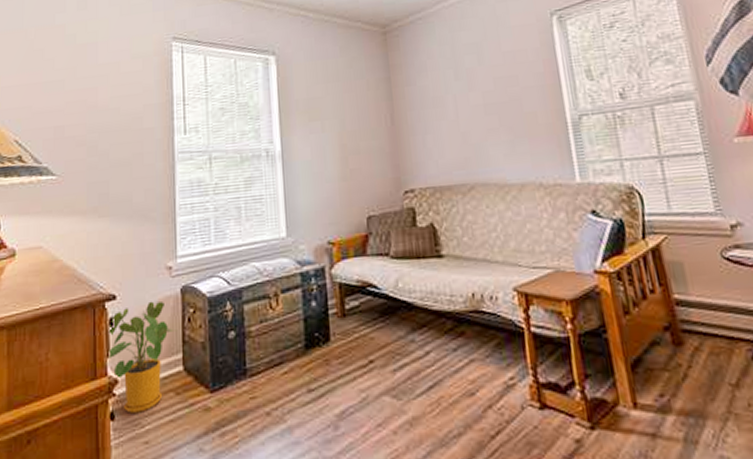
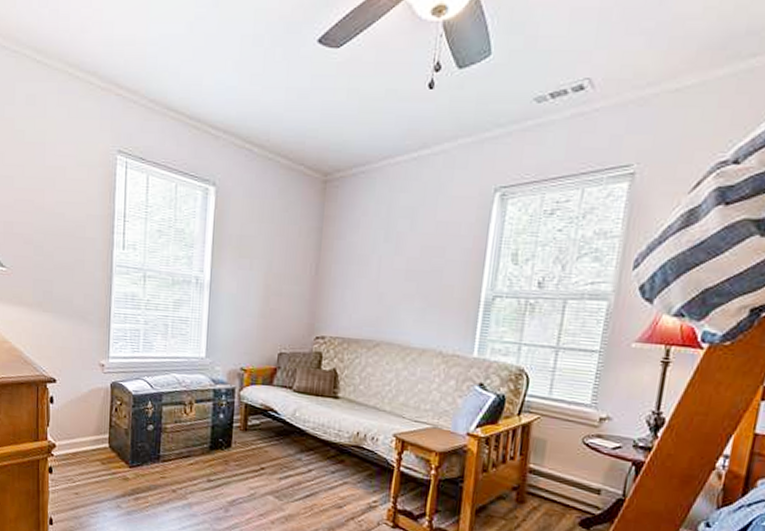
house plant: present [108,301,176,413] -> none [49,389,104,472]

